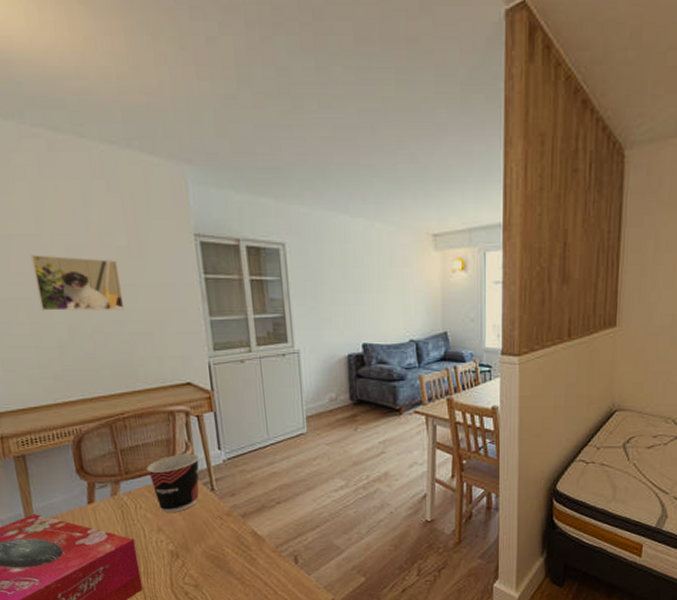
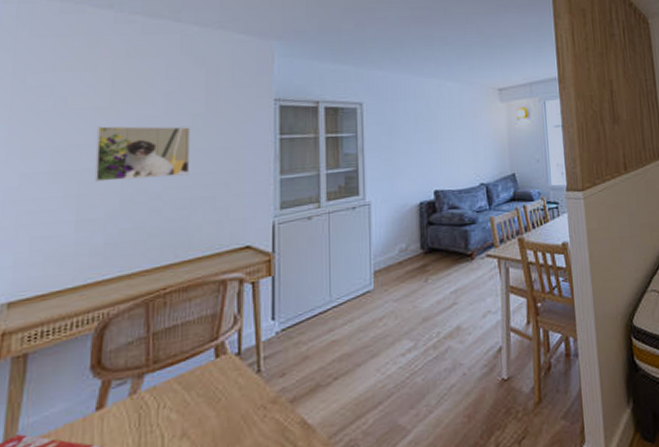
cup: present [146,453,200,512] -> none [180,328,249,410]

